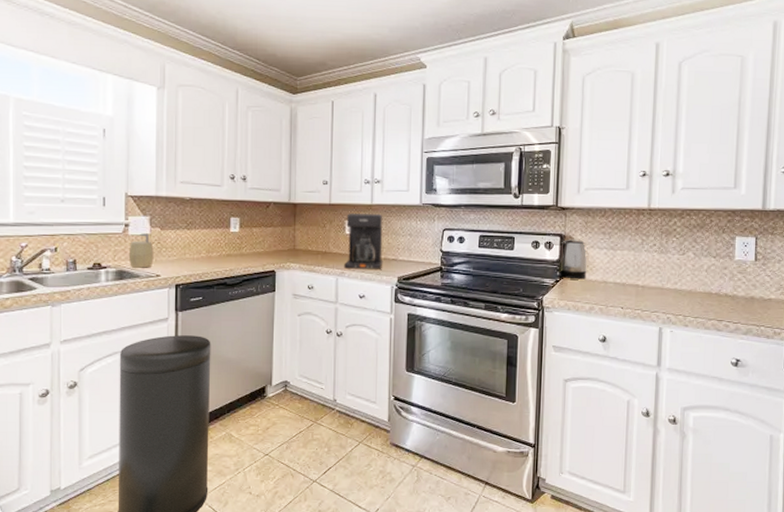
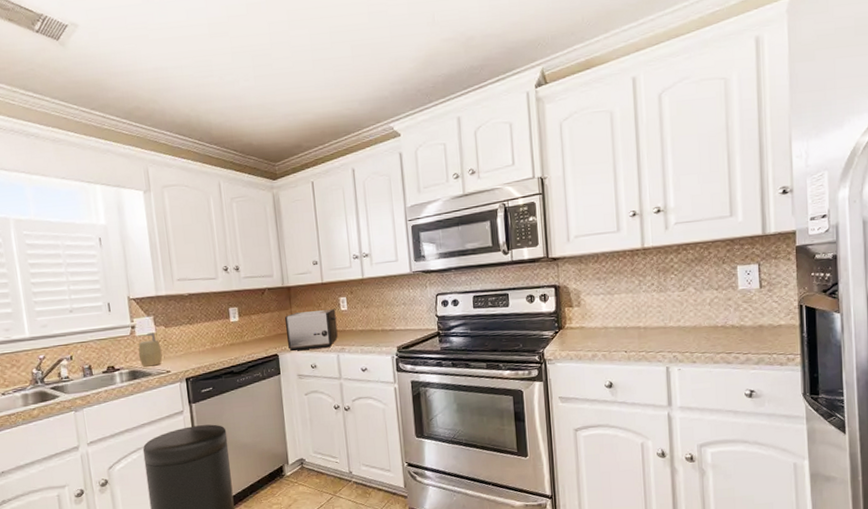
toaster: none [286,230,340,271] -> present [284,308,338,351]
coffee maker: present [344,214,383,270] -> none [340,287,381,345]
kettle: present [556,239,588,280] -> none [554,288,586,330]

